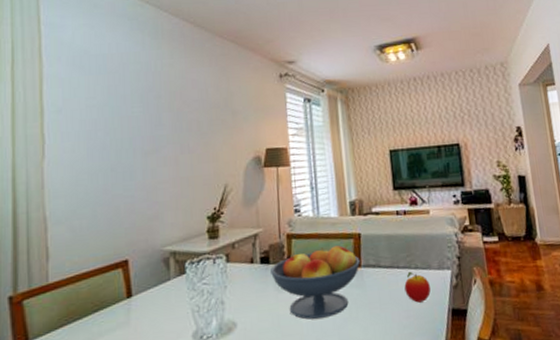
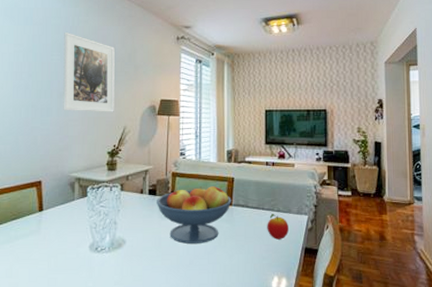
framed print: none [145,78,212,172] -> present [63,31,115,112]

